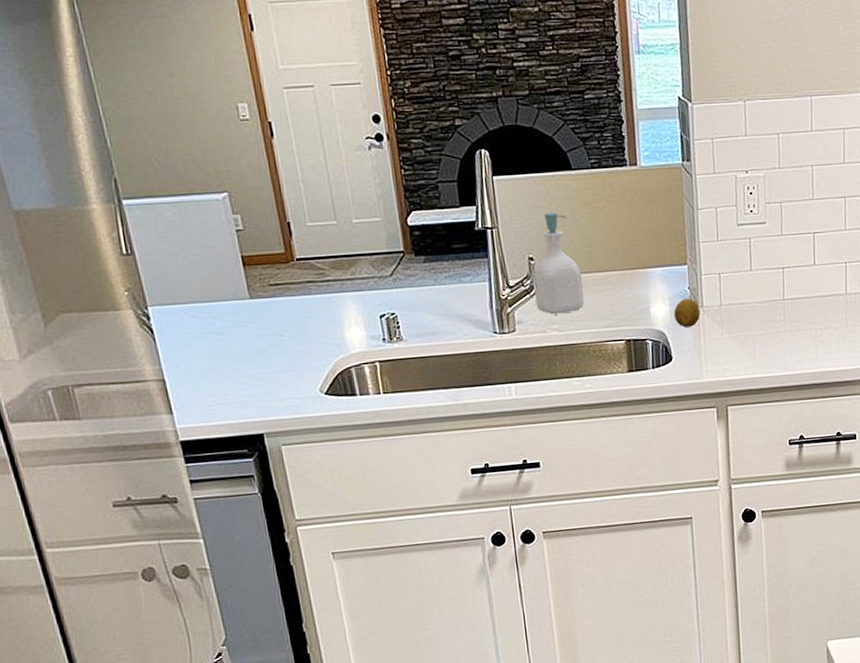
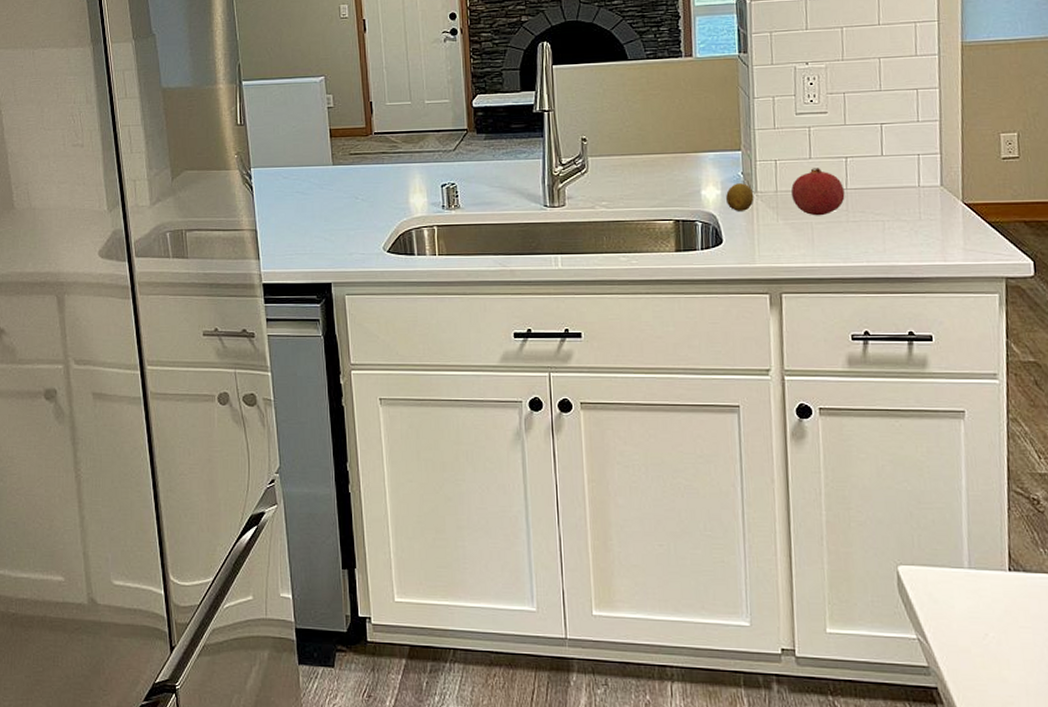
soap bottle: present [532,212,584,315] -> none [585,98,634,192]
fruit: none [734,279,783,328] -> present [790,168,845,216]

